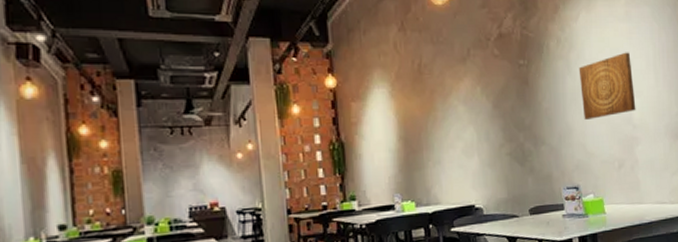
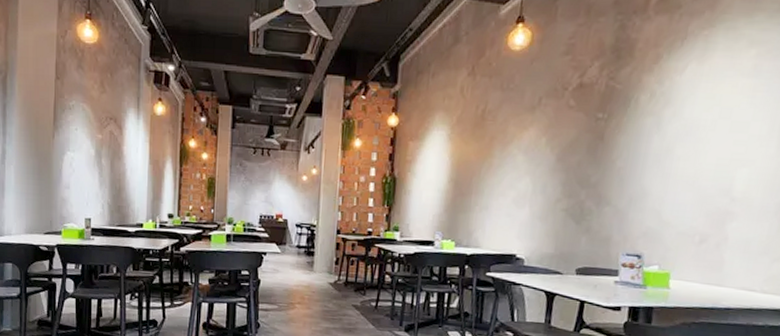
wall art: present [578,52,636,120] -> none [666,113,748,186]

